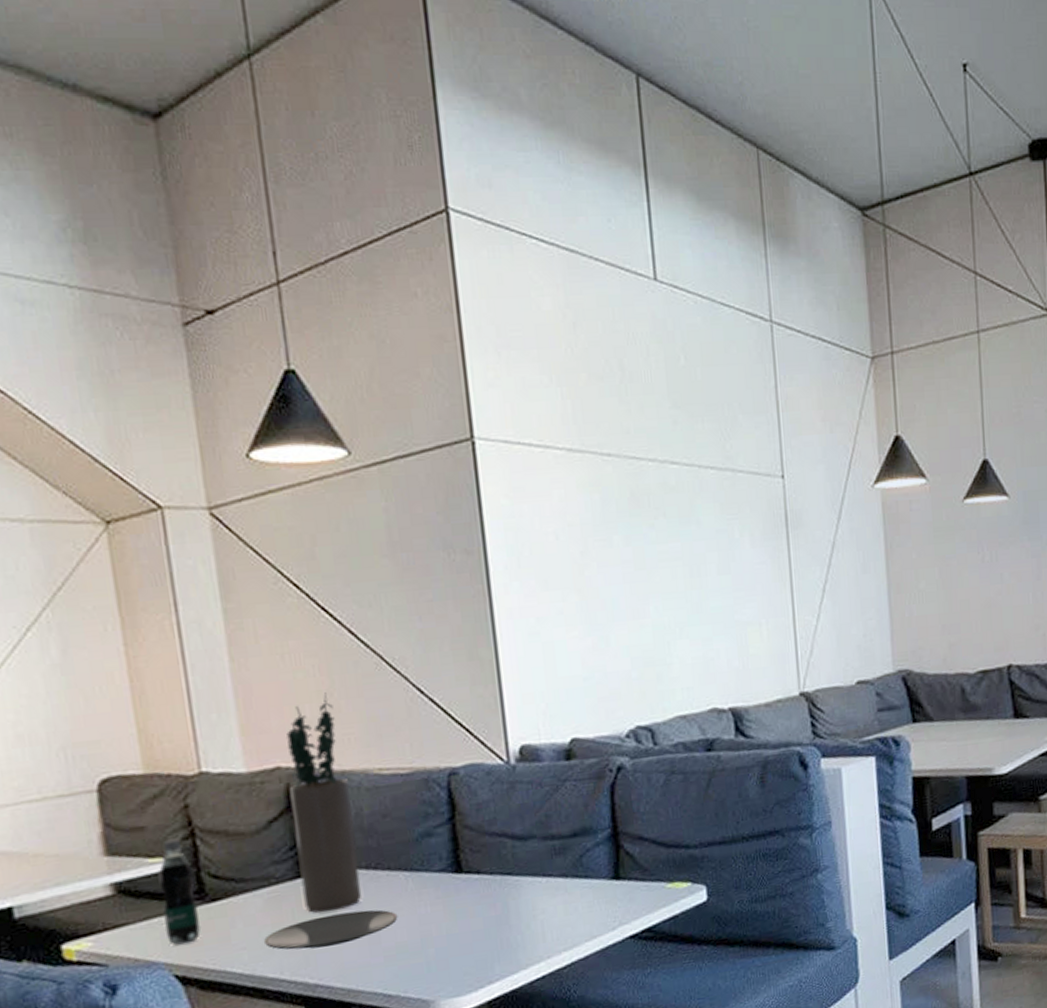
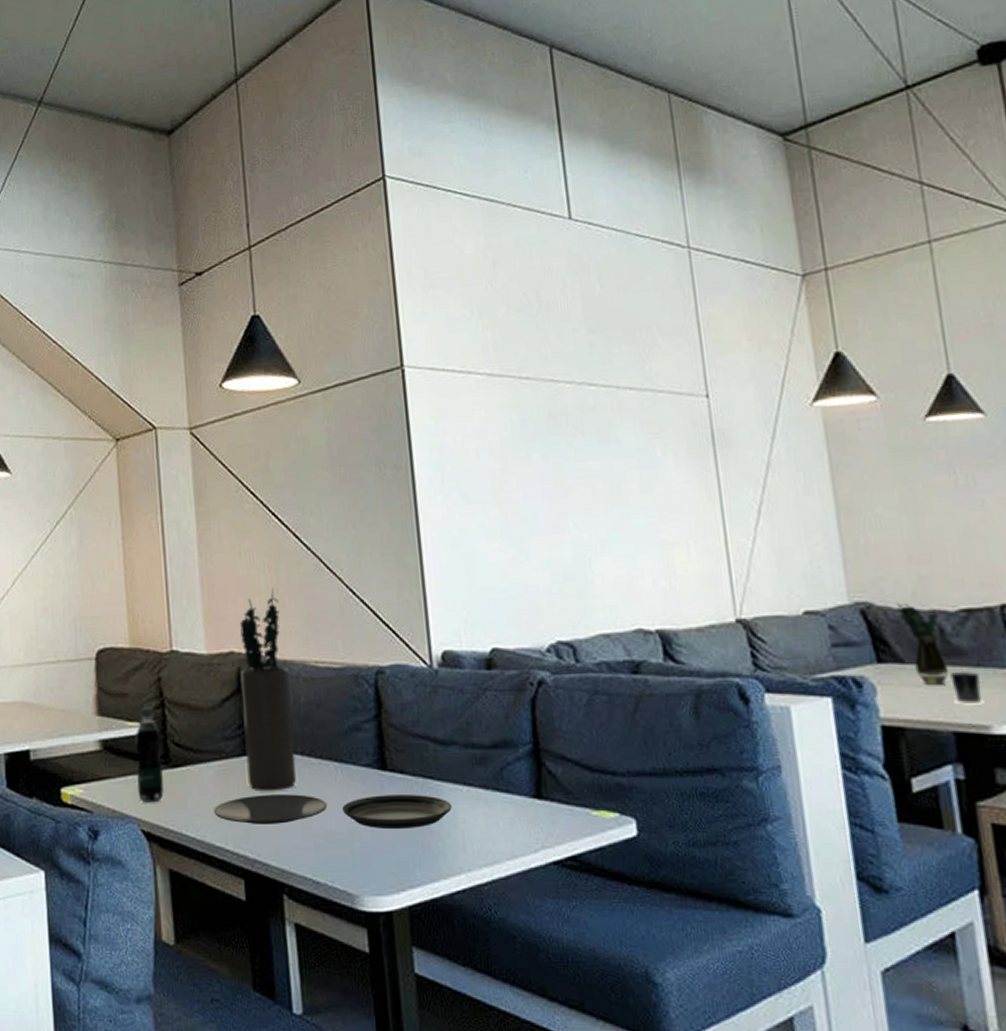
plate: none [414,891,531,933] -> present [342,795,452,830]
vase: none [931,668,966,739] -> present [897,603,949,686]
mug: none [967,723,989,752] -> present [950,670,983,704]

